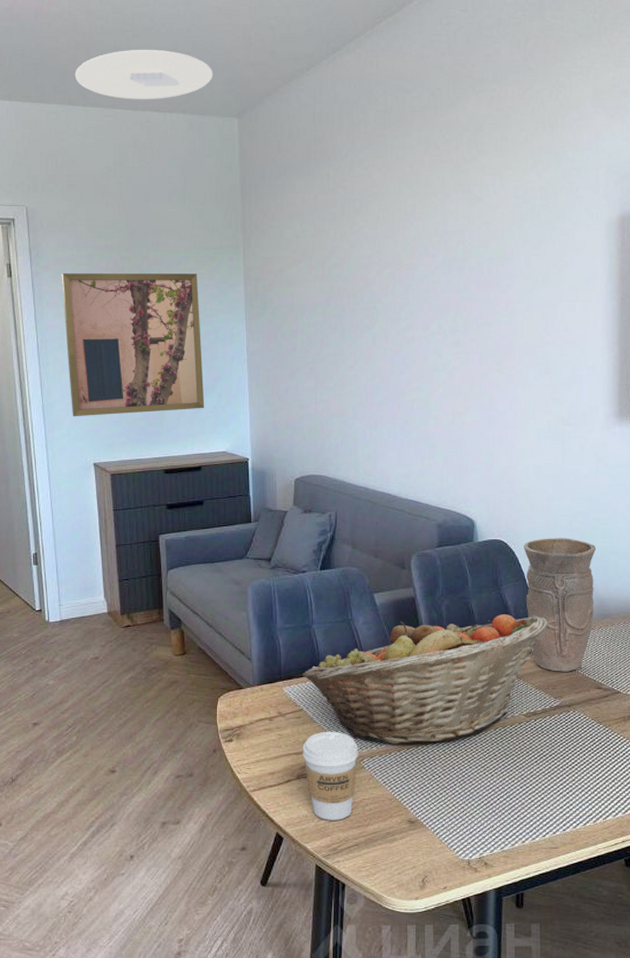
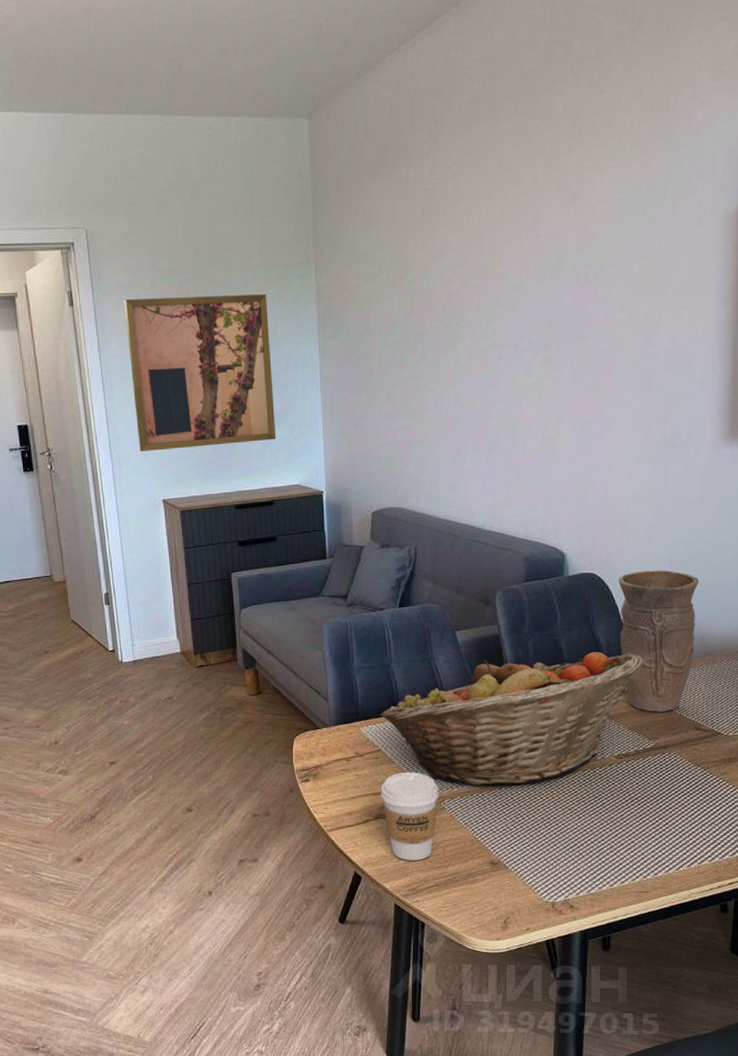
ceiling light: present [74,50,213,100] -> none [132,45,281,104]

